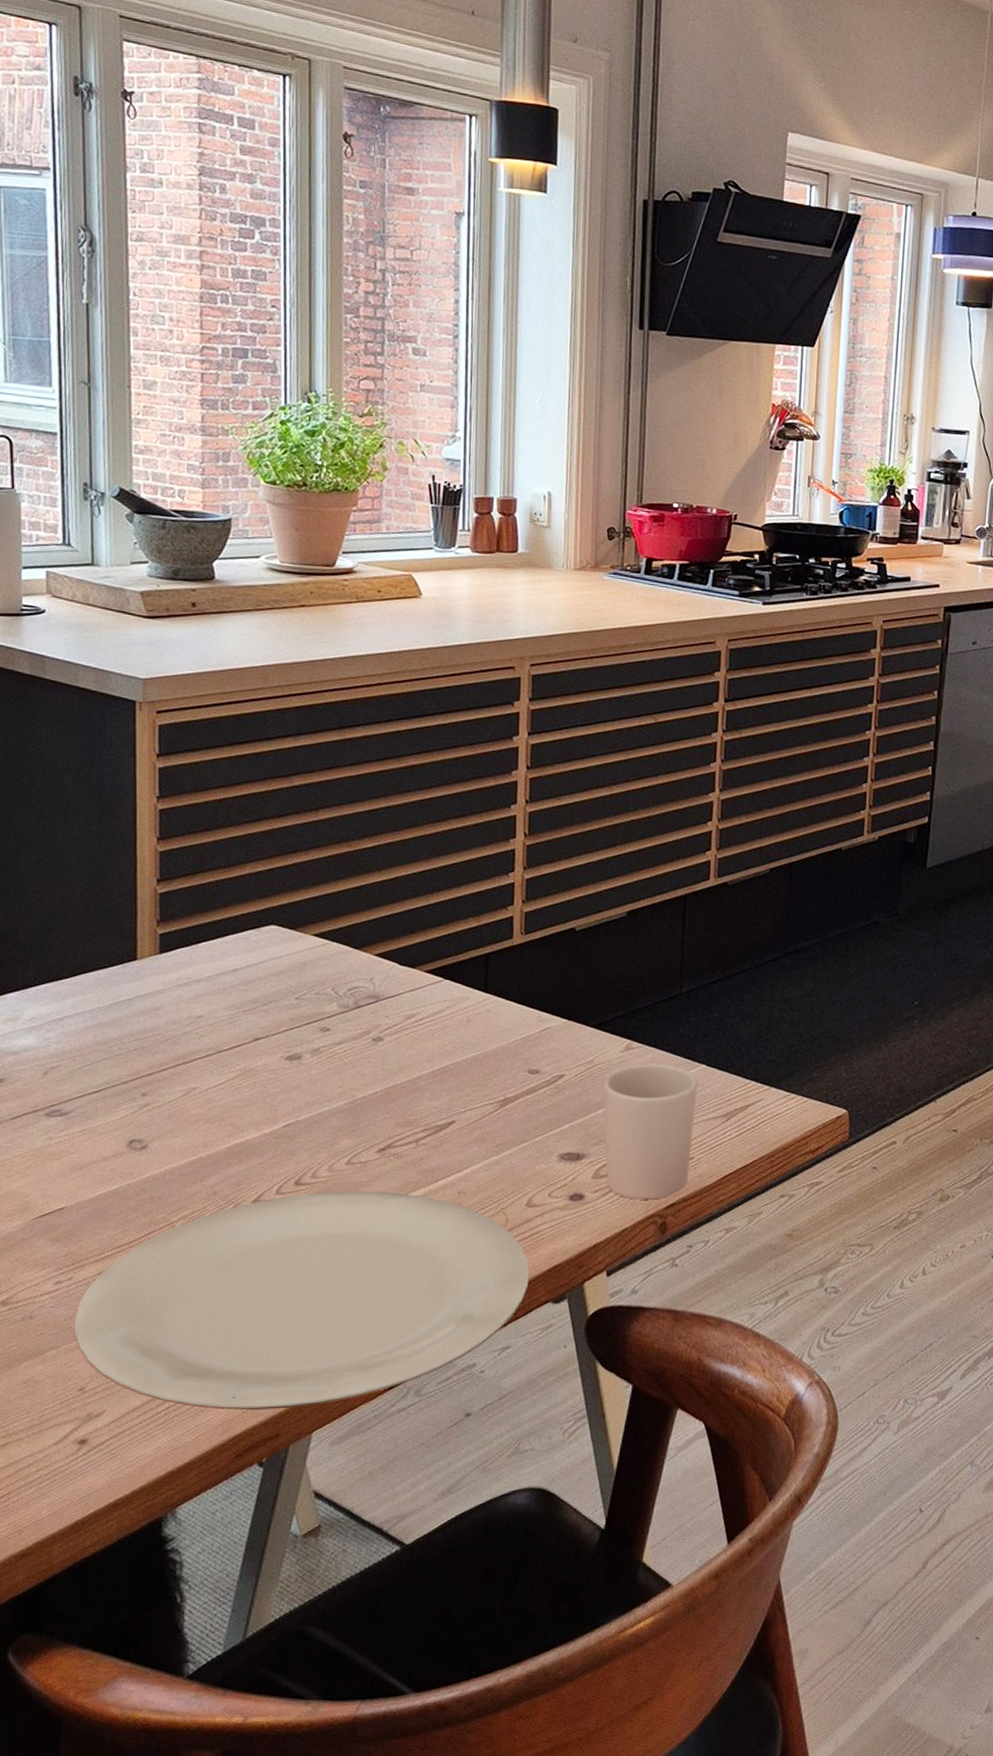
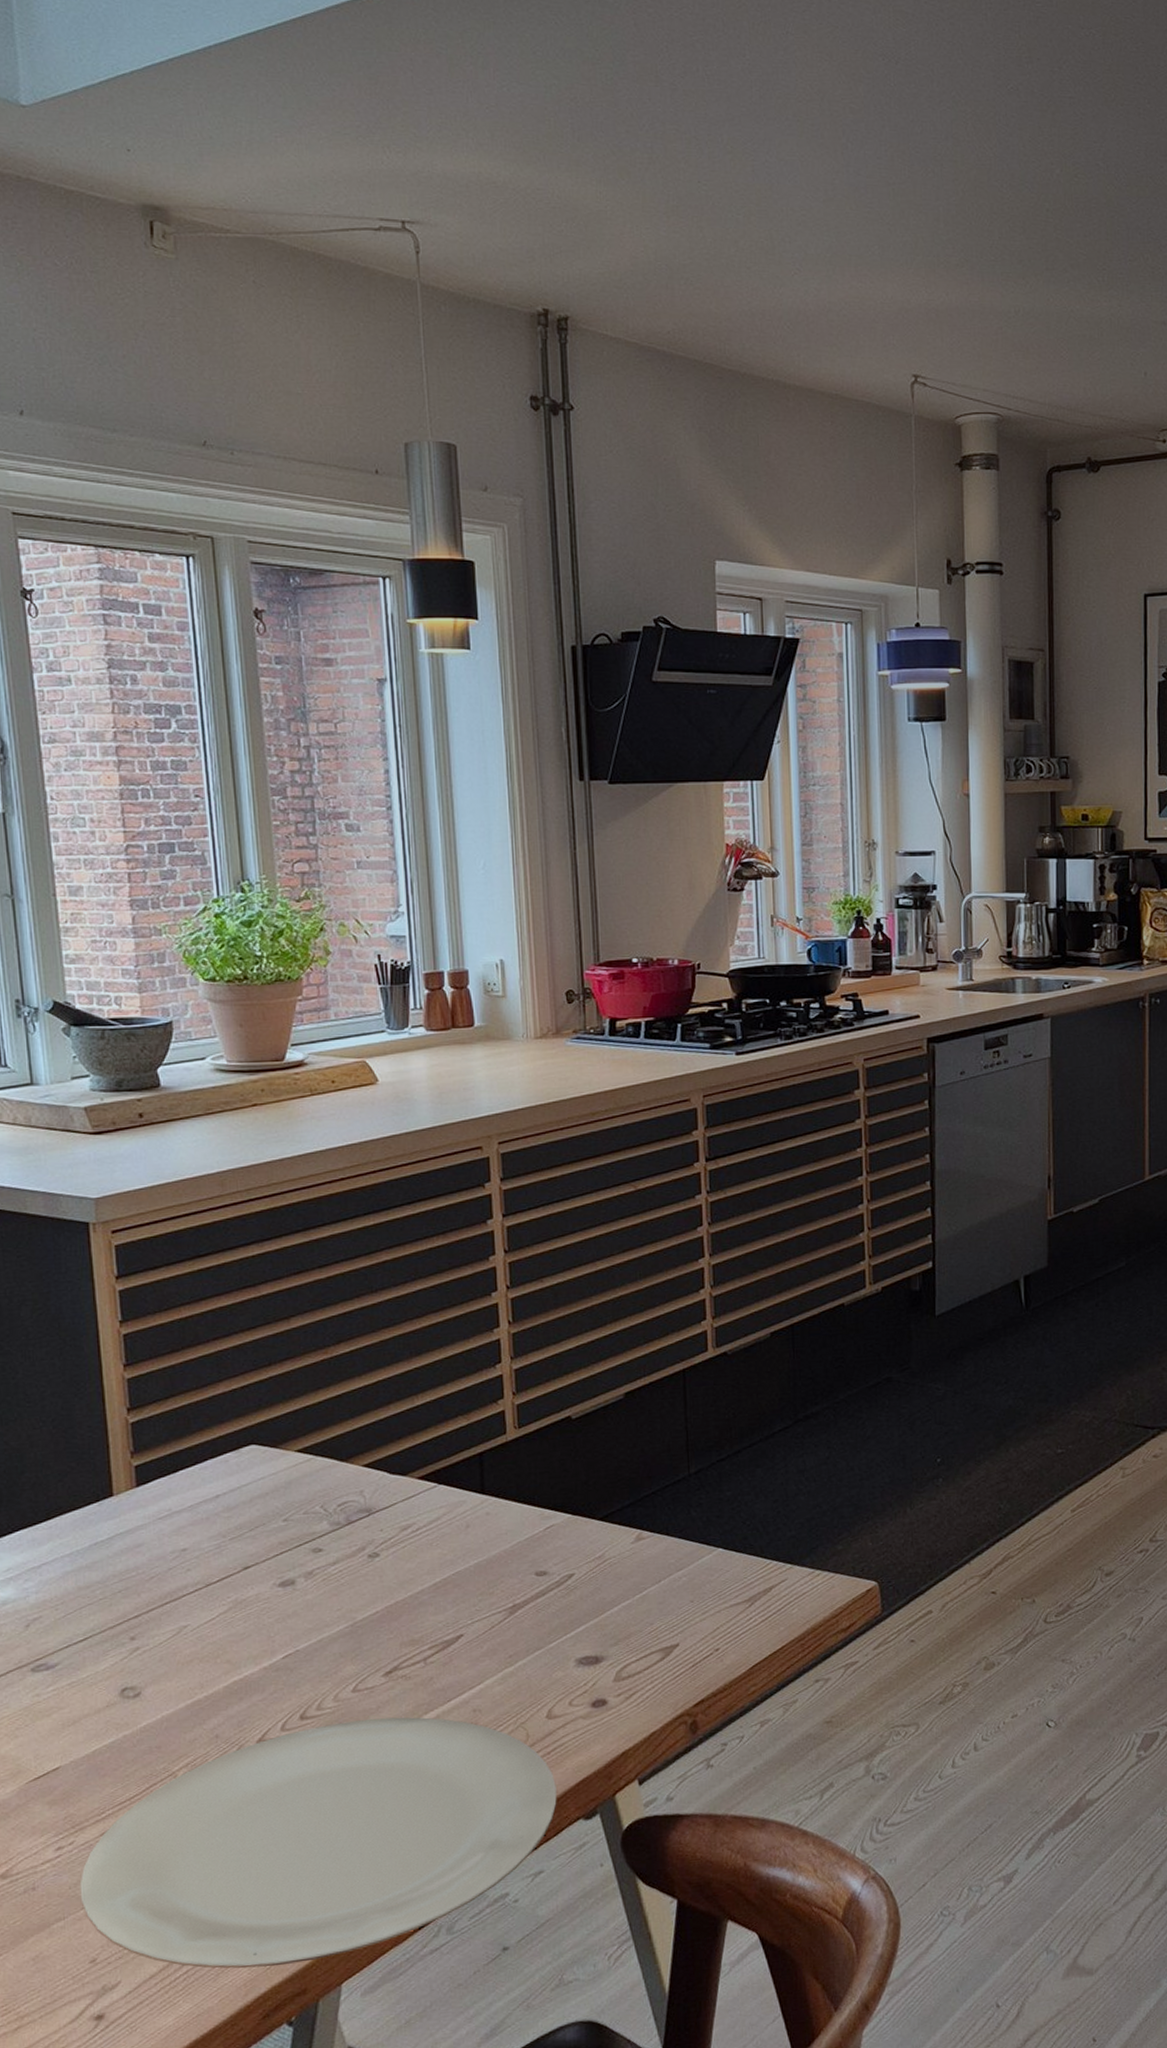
mug: present [603,1064,698,1200] -> none [616,1551,717,1700]

